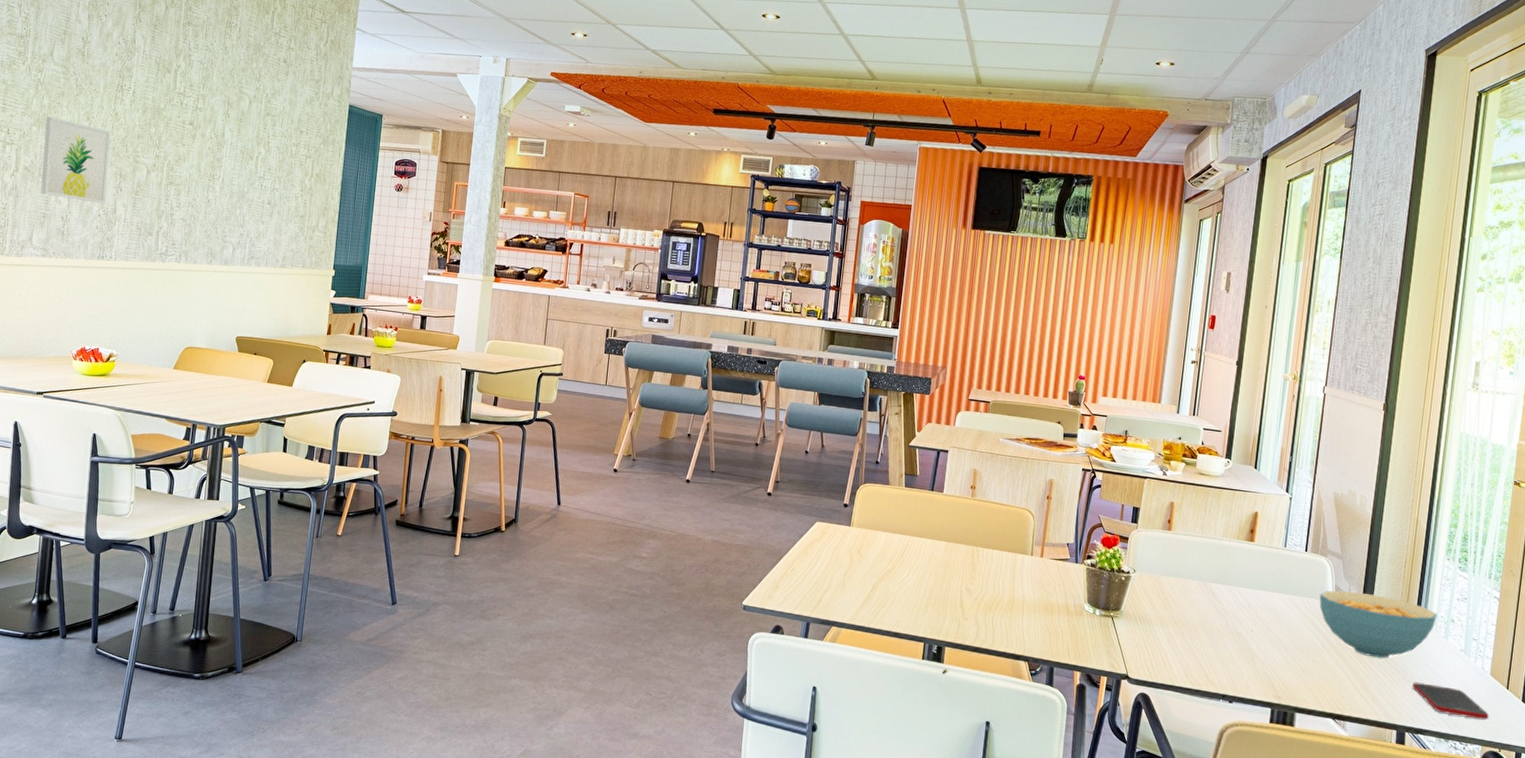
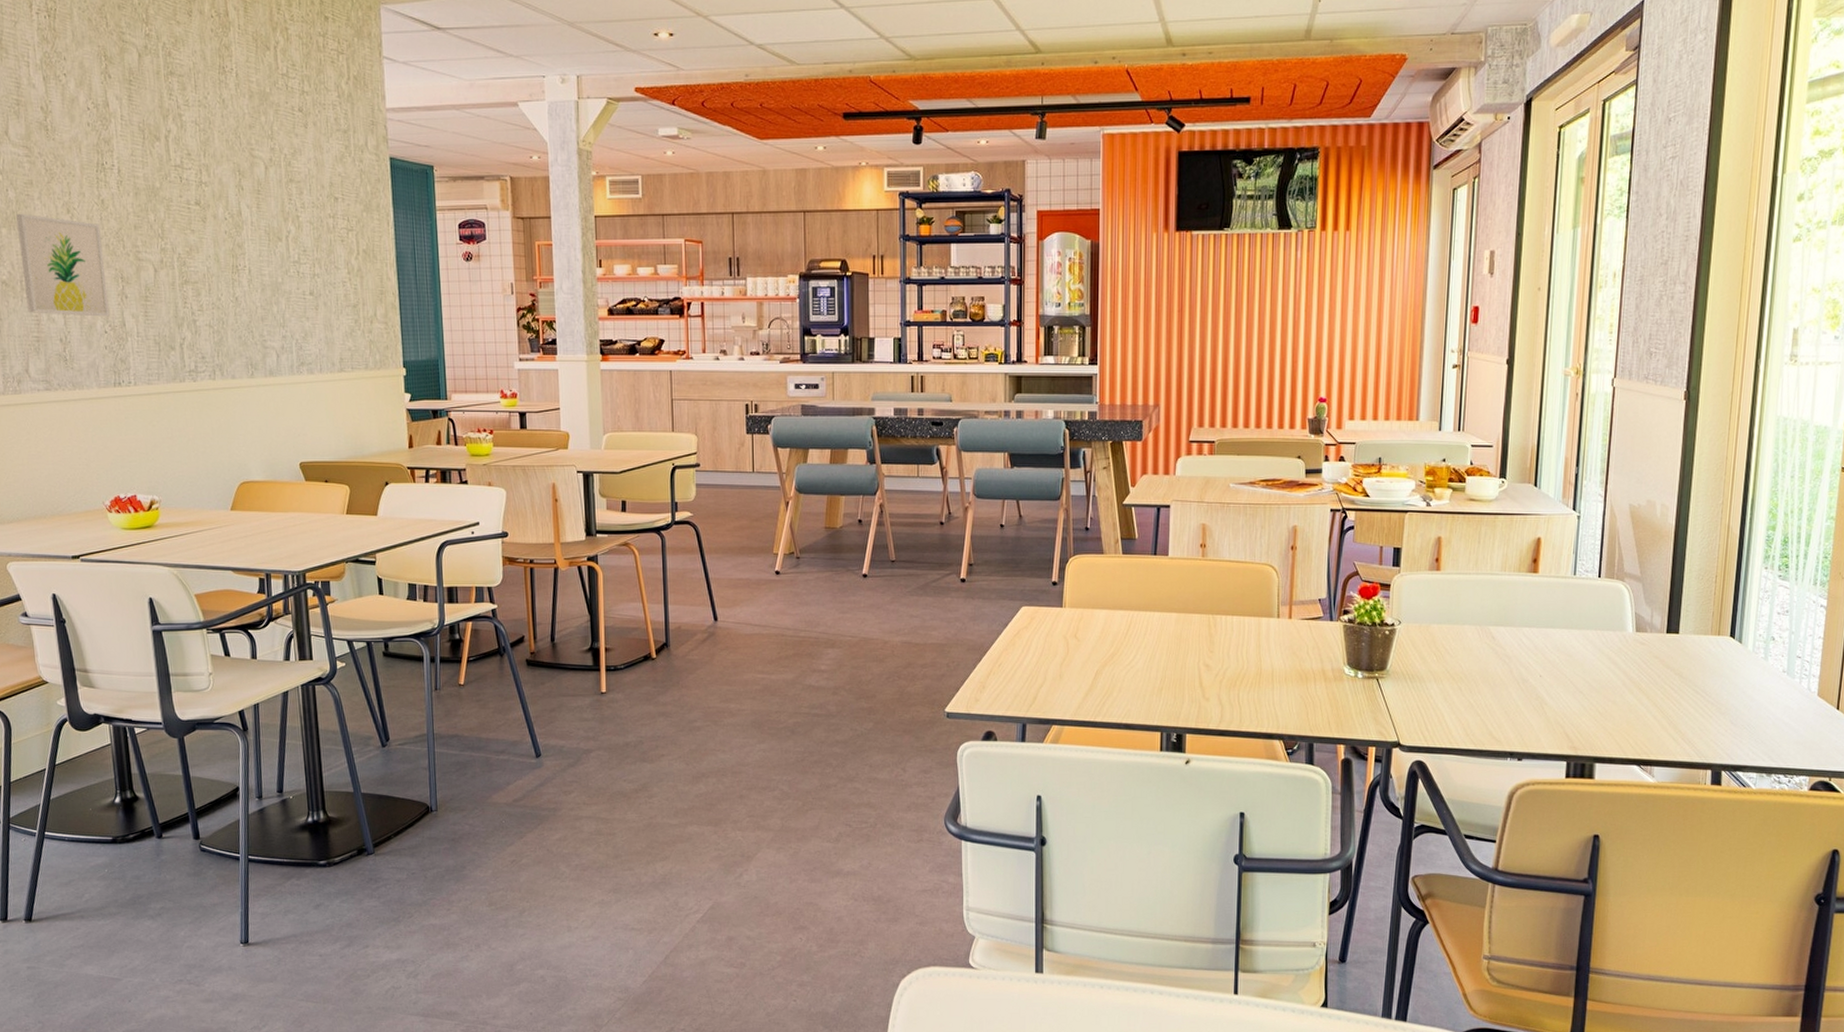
cereal bowl: present [1319,590,1438,659] -> none [1617,617,1755,691]
cell phone: present [1412,682,1489,720] -> none [1728,713,1818,747]

